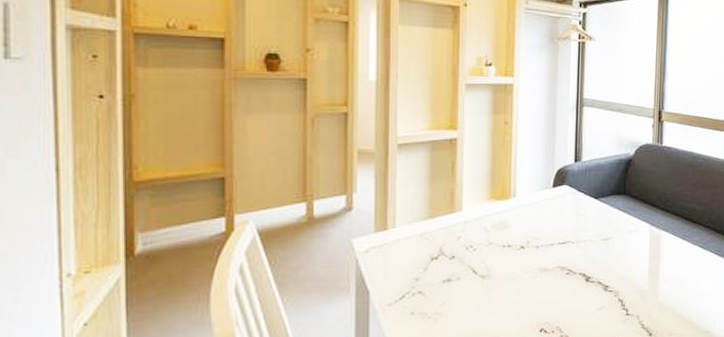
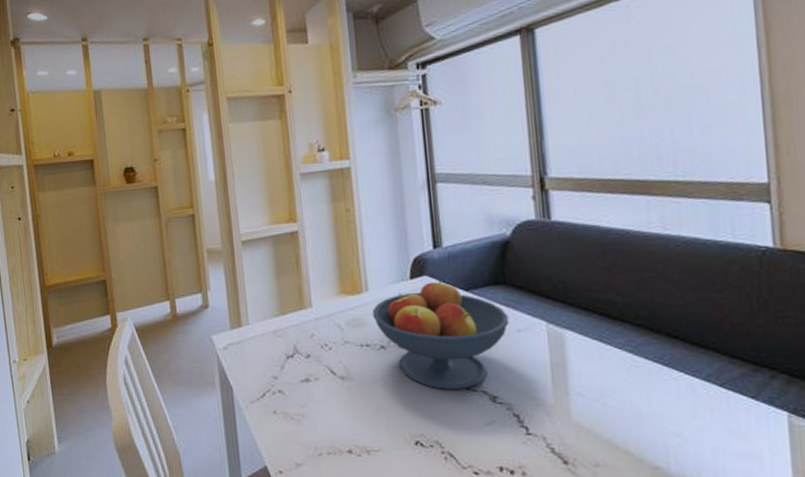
fruit bowl: none [517,188,625,283] -> present [372,278,510,390]

